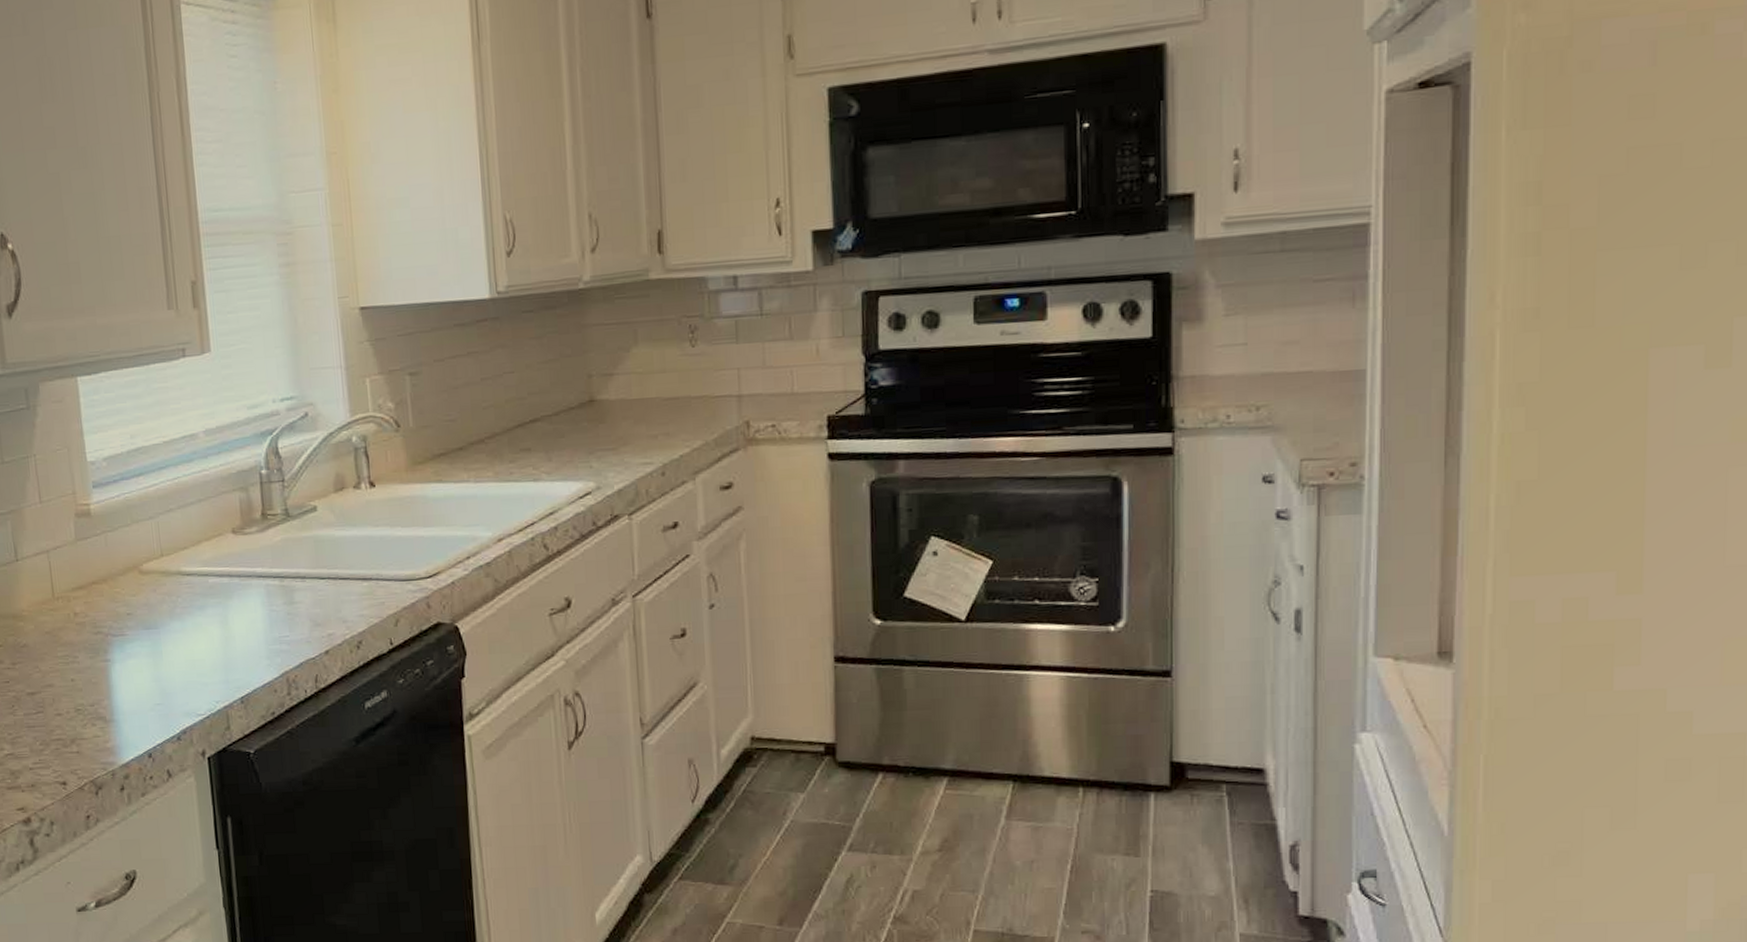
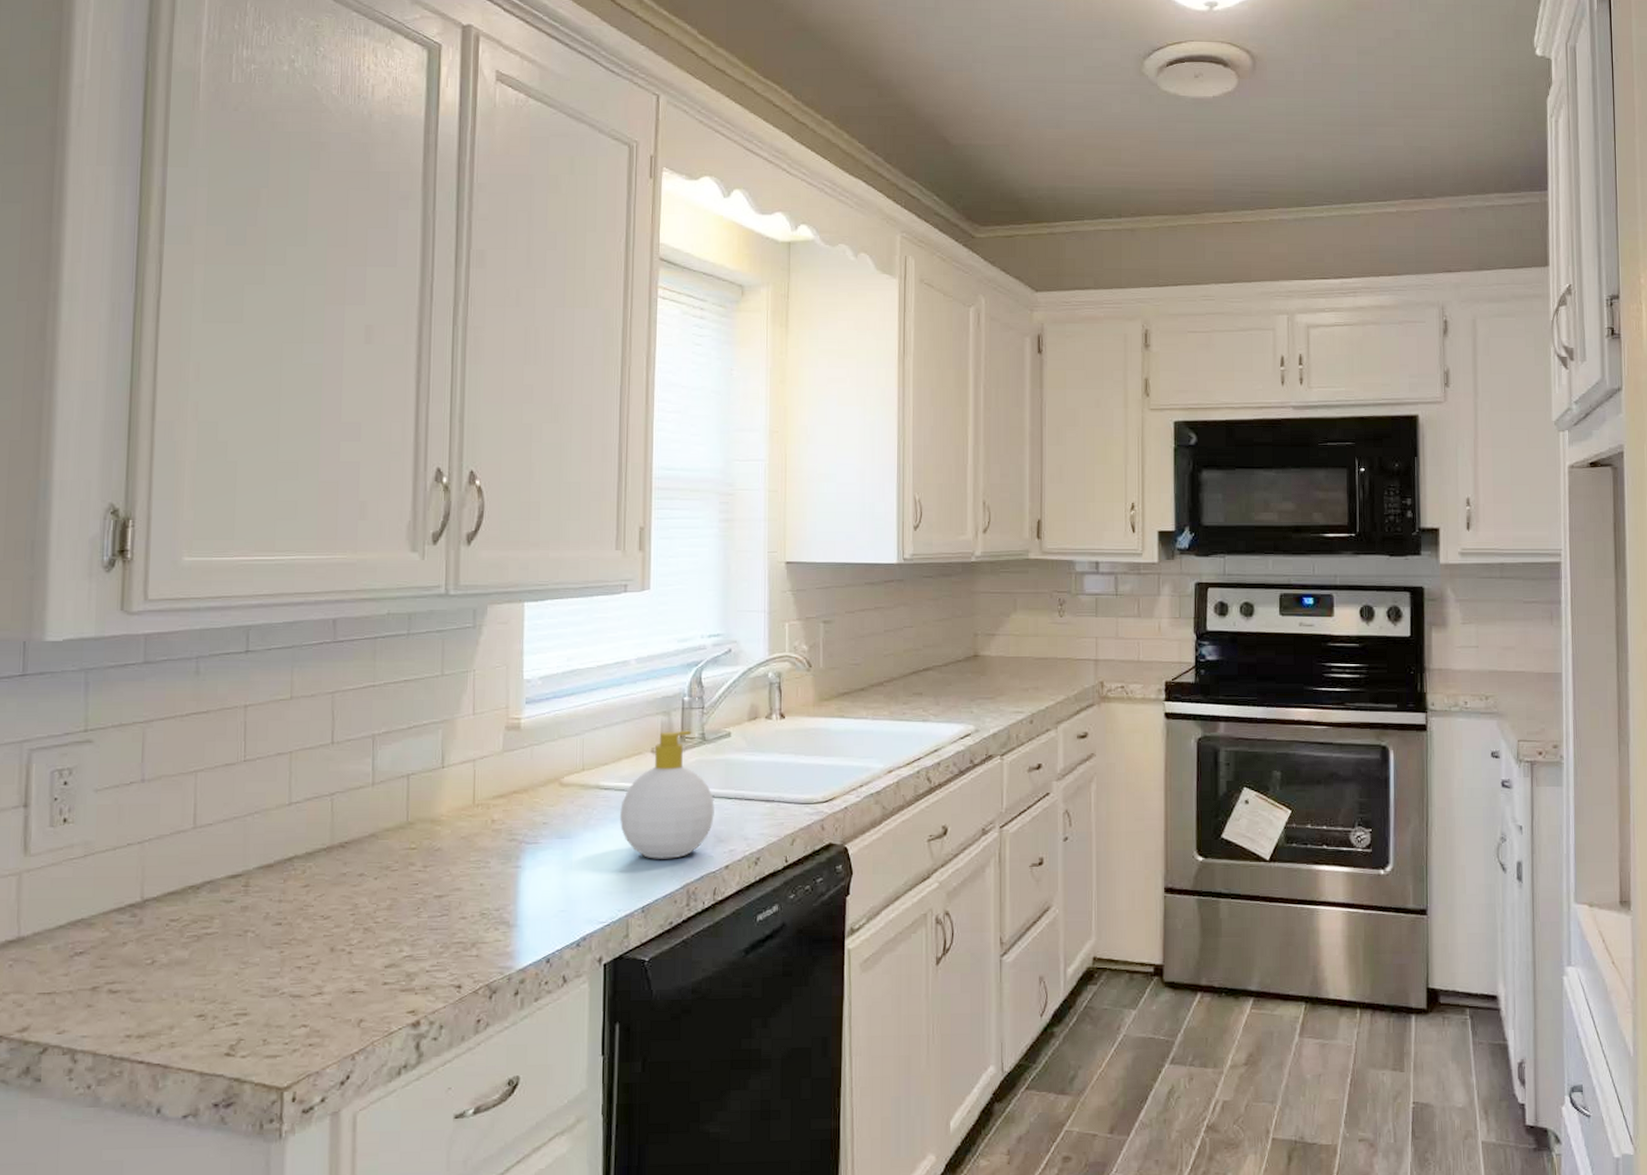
soap bottle: none [205,506,308,647] -> present [619,730,714,859]

